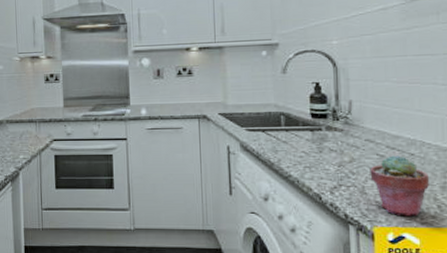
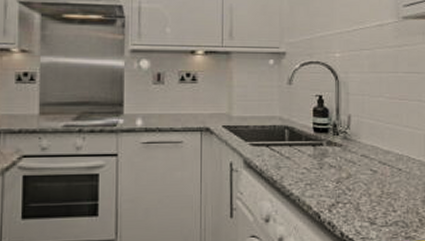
potted succulent: present [370,155,429,217] -> none [364,171,413,232]

